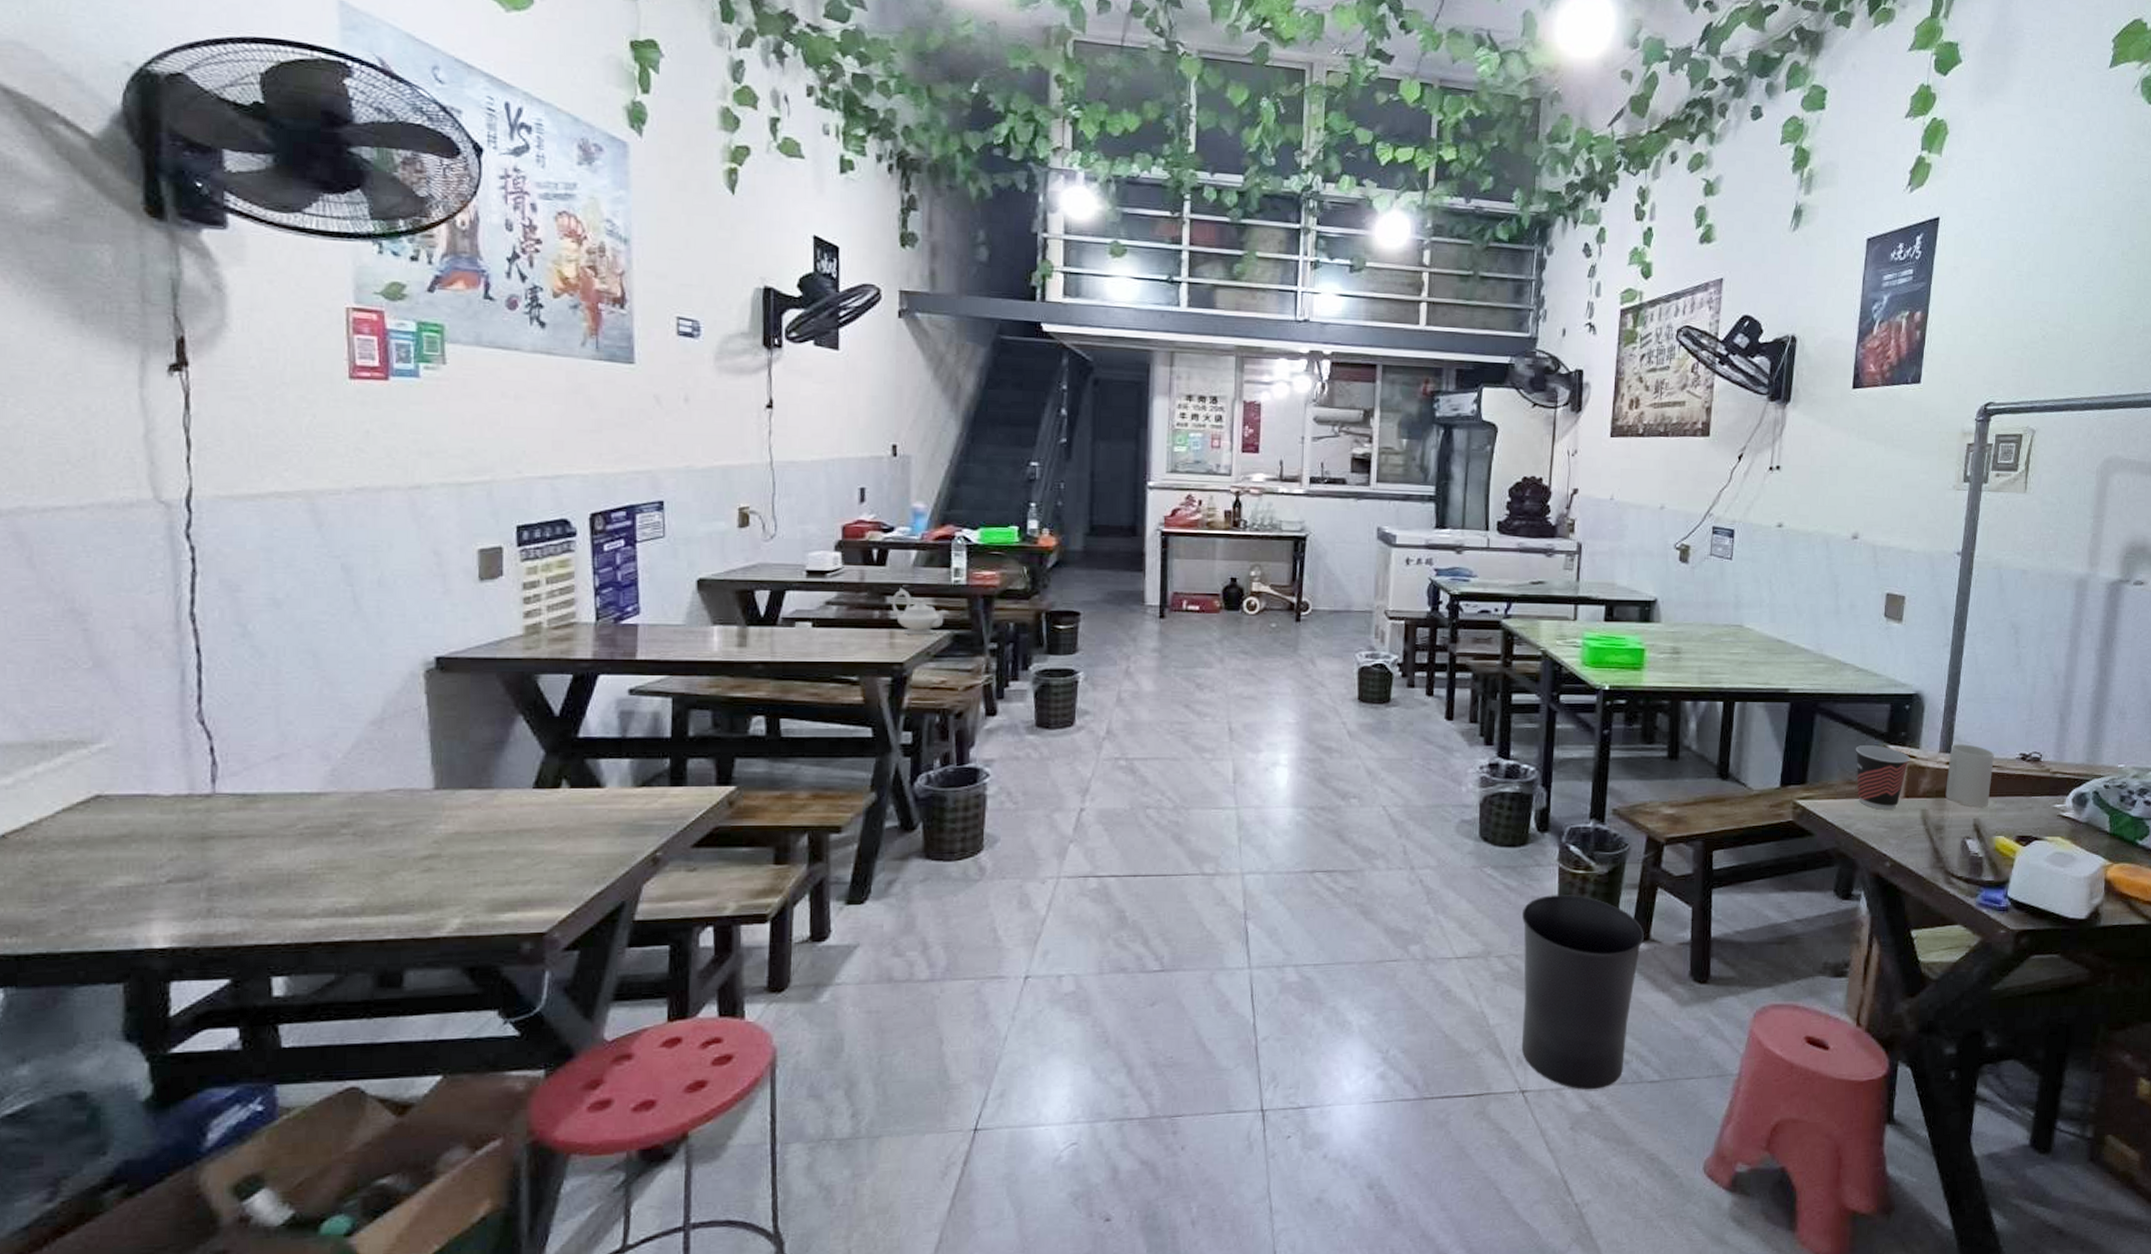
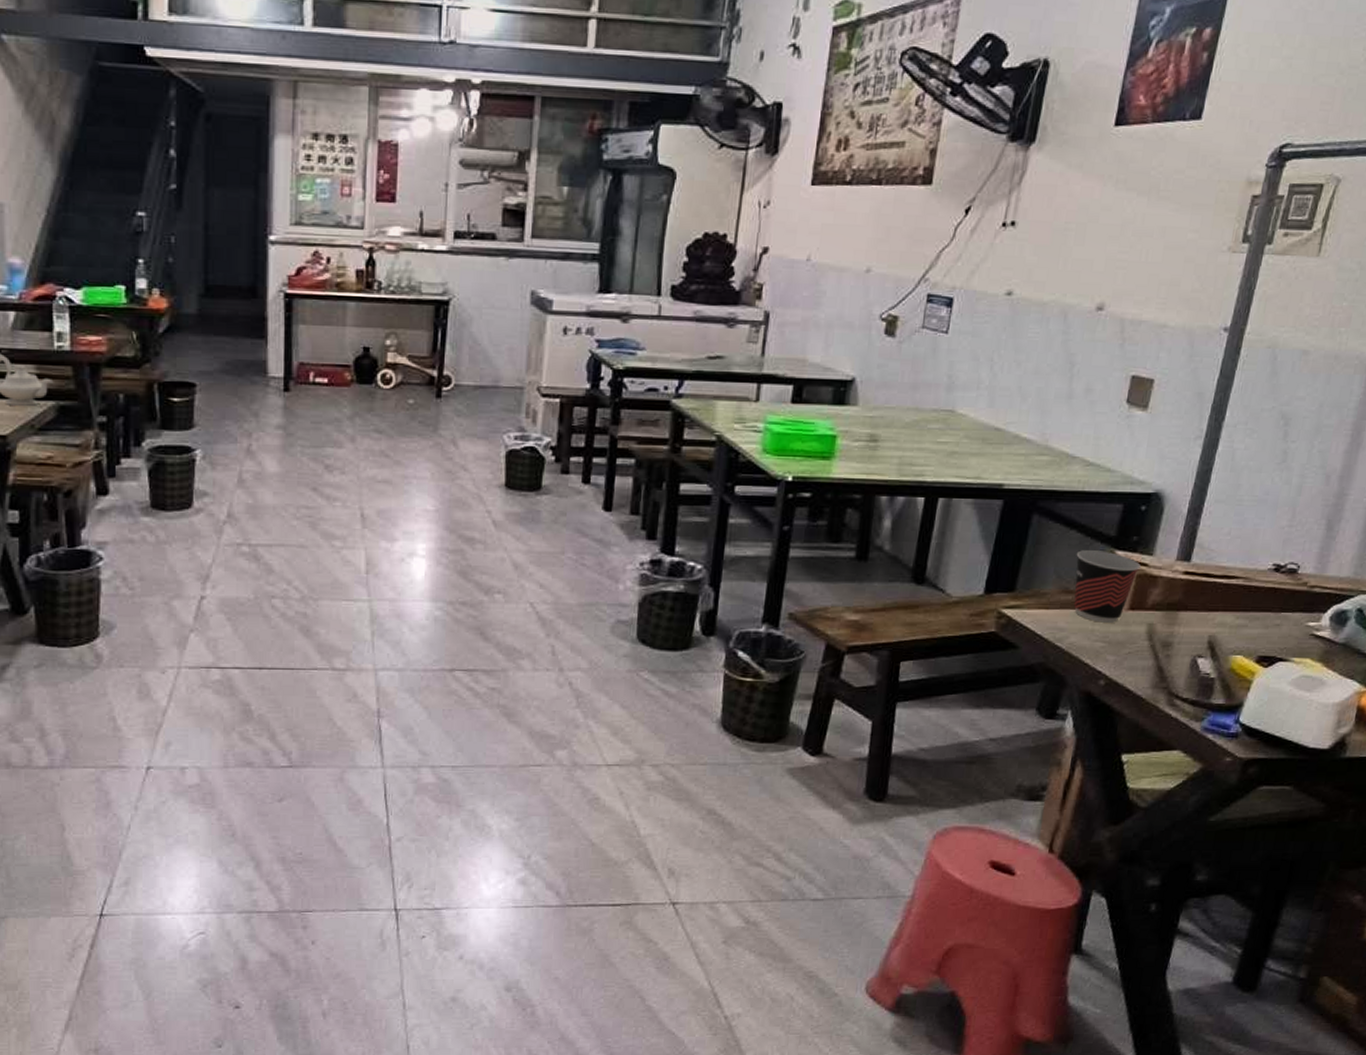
waste bin: present [1521,895,1644,1089] -> none [674,703,816,904]
cup: present [1945,744,1994,808] -> none [1178,551,1242,624]

